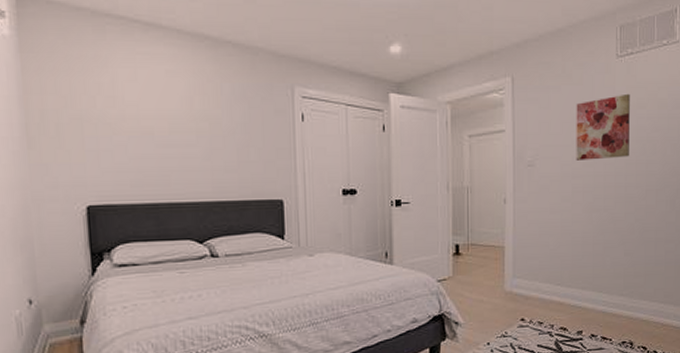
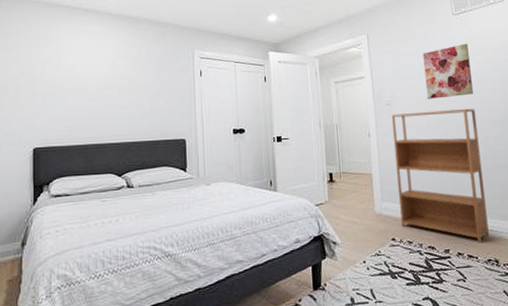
bookshelf: none [532,173,629,325] -> present [391,108,489,243]

